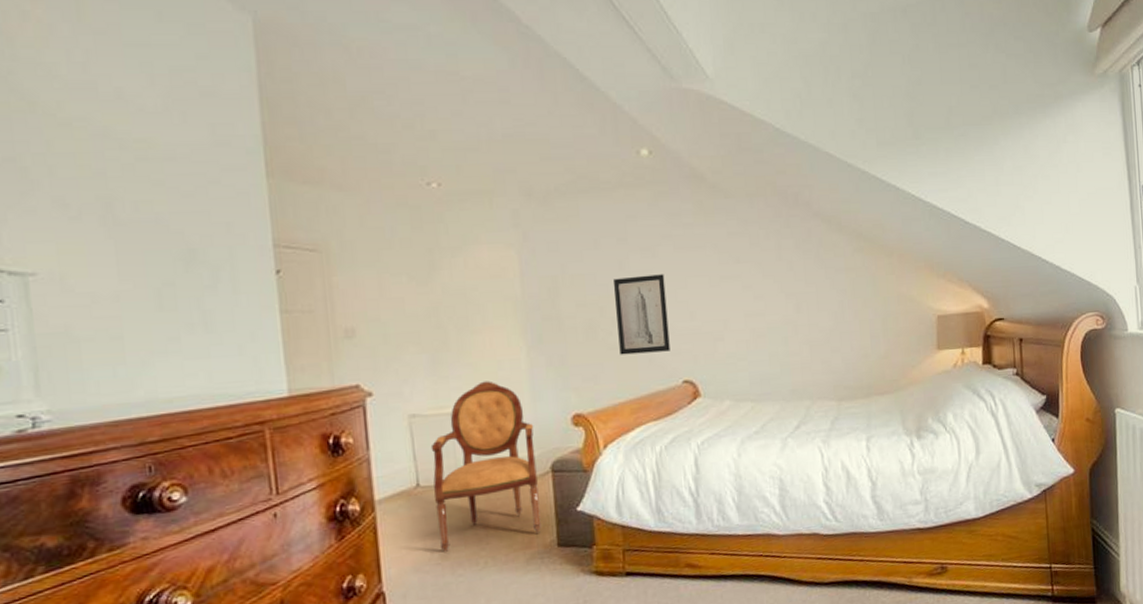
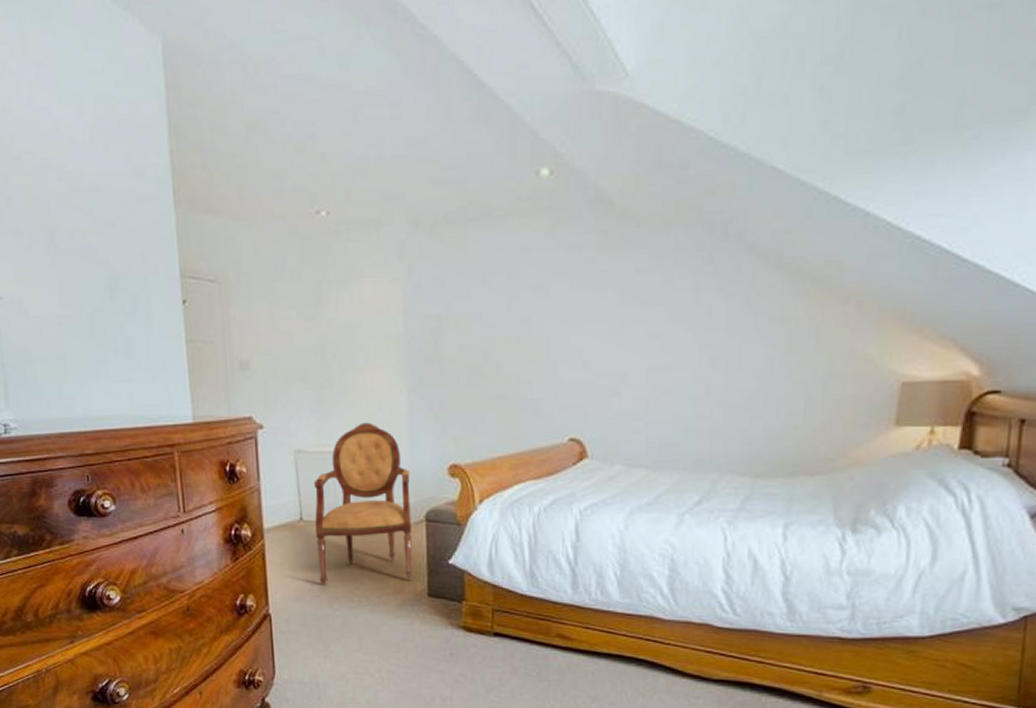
wall art: present [613,274,670,355] -> none [499,316,558,405]

